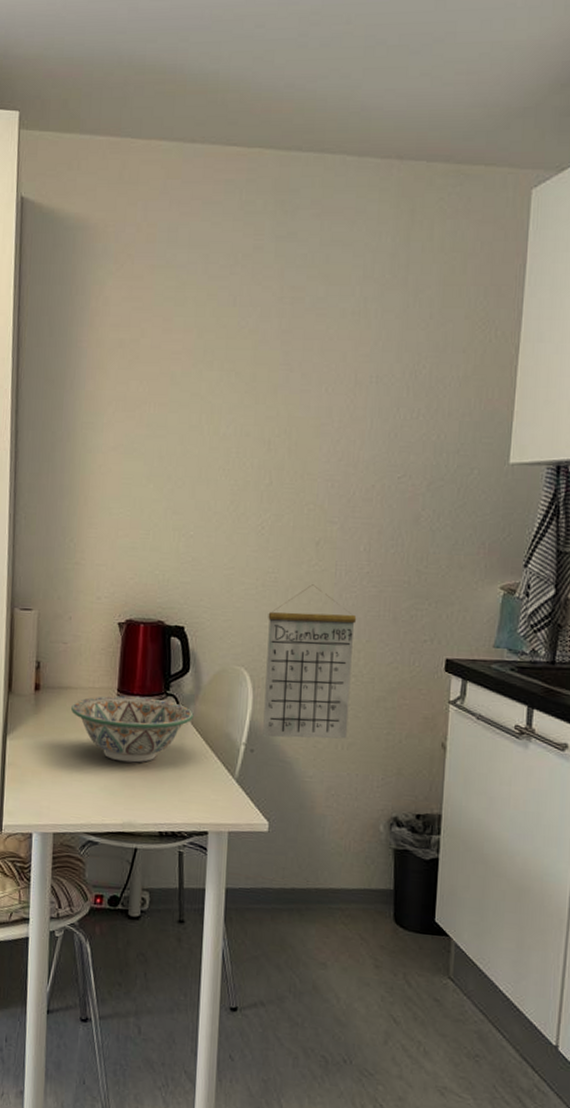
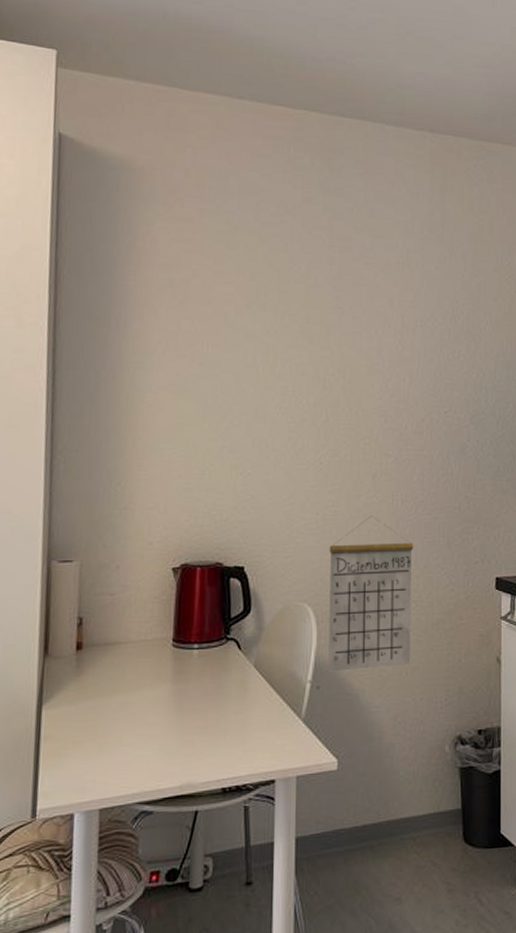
decorative bowl: present [71,695,194,763] -> none [120,644,256,718]

